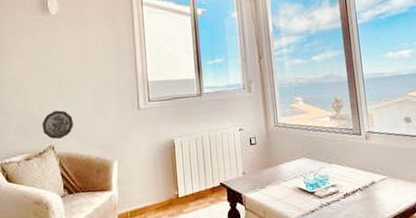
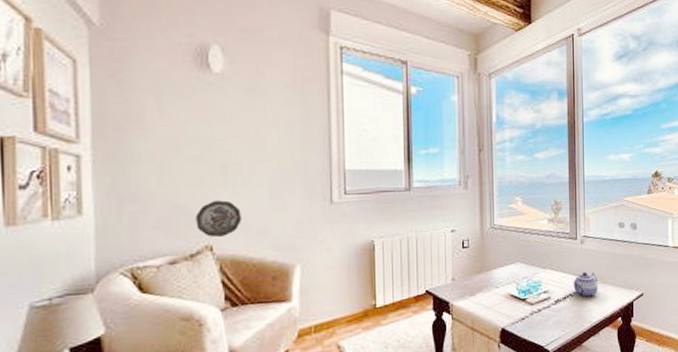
teapot: none [361,166,389,192] -> present [573,272,598,298]

